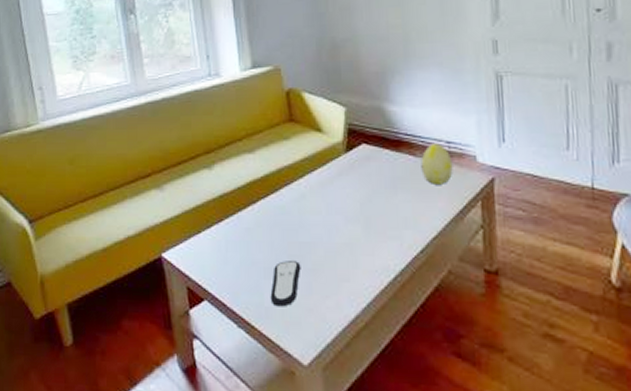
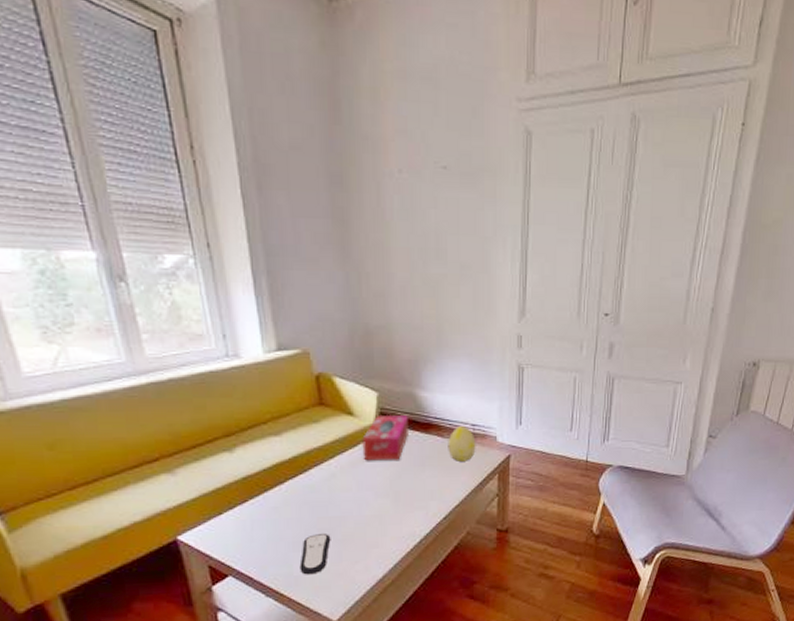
tissue box: none [331,131,378,181] -> present [362,414,408,461]

